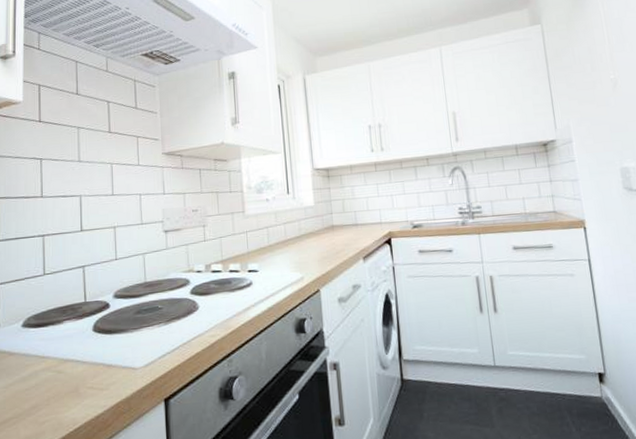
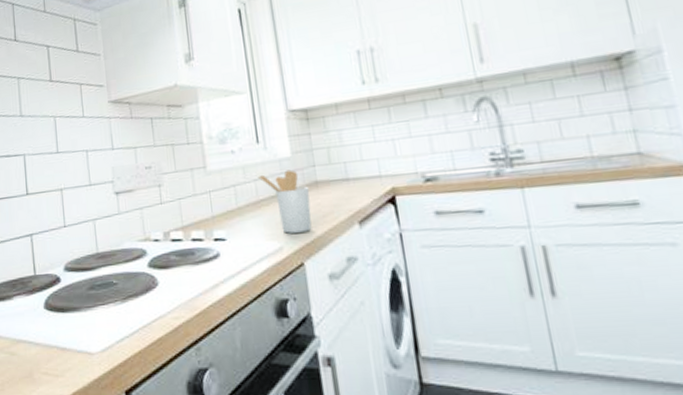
utensil holder: none [286,216,328,266] -> present [257,170,312,234]

